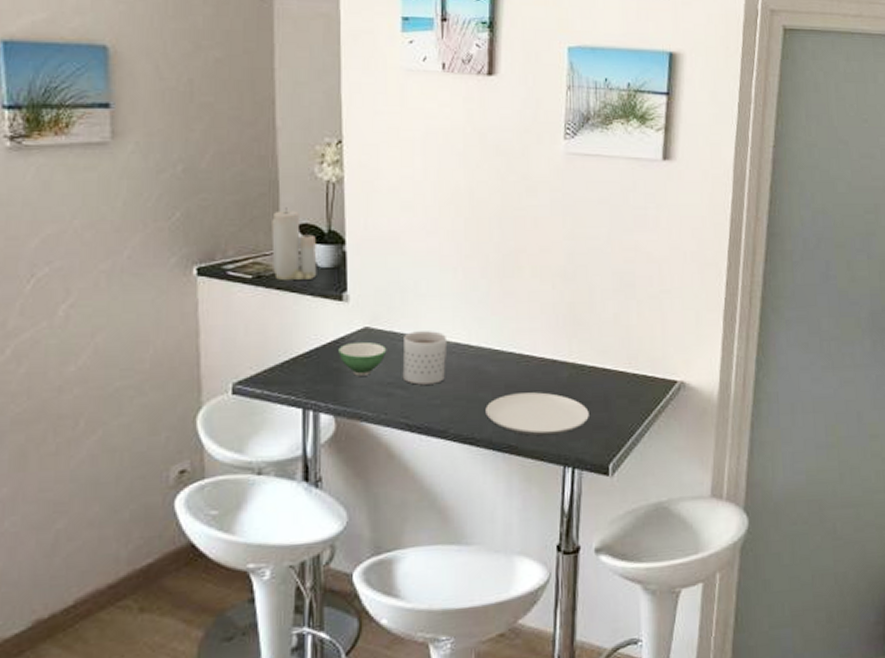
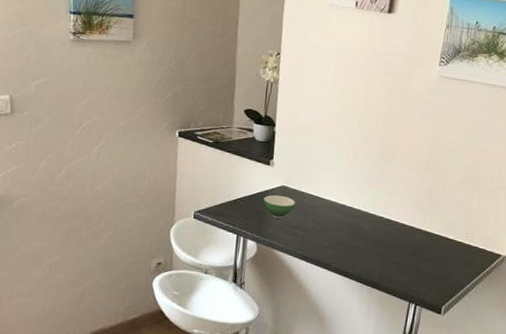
candle: present [271,207,317,280] -> none [226,96,256,148]
mug: present [402,331,448,385] -> none [304,193,338,231]
plate: present [485,392,589,436] -> none [358,246,432,280]

